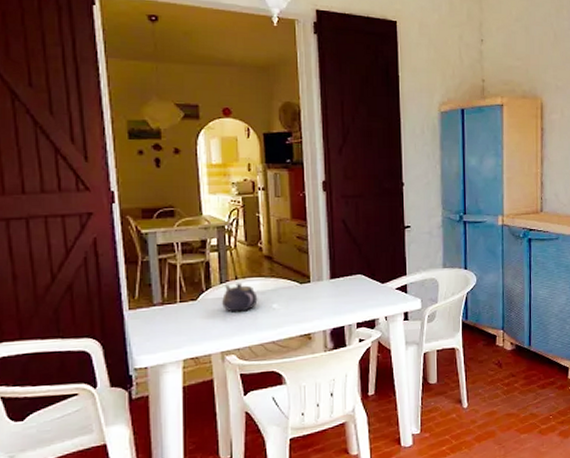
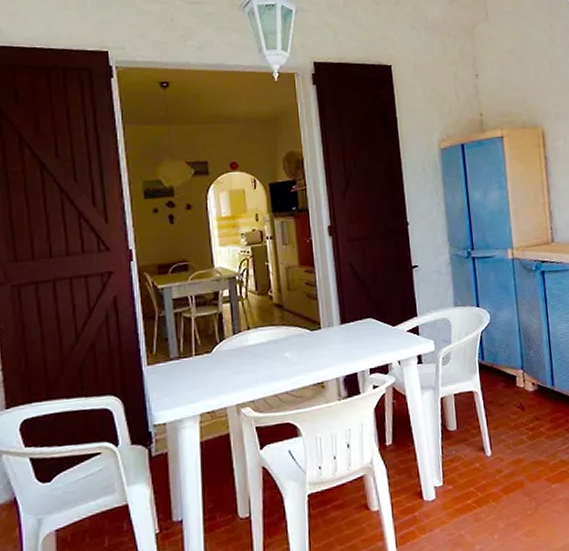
teapot: present [222,283,258,312] -> none [236,333,270,364]

